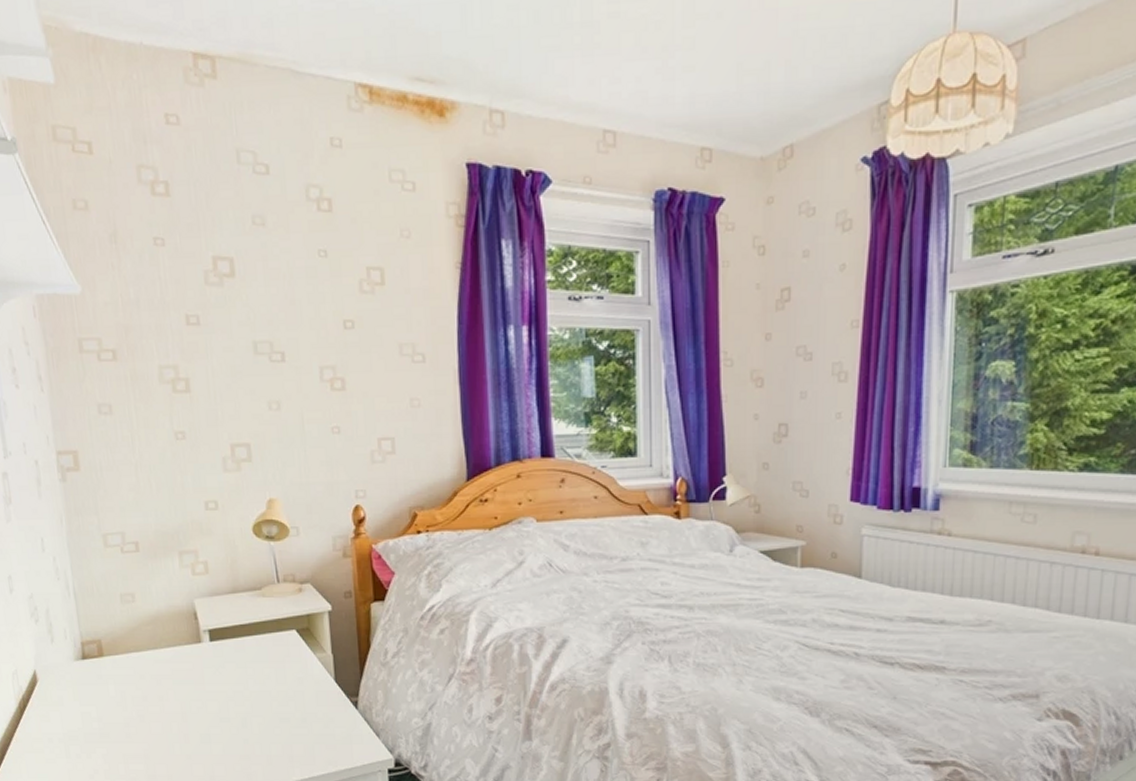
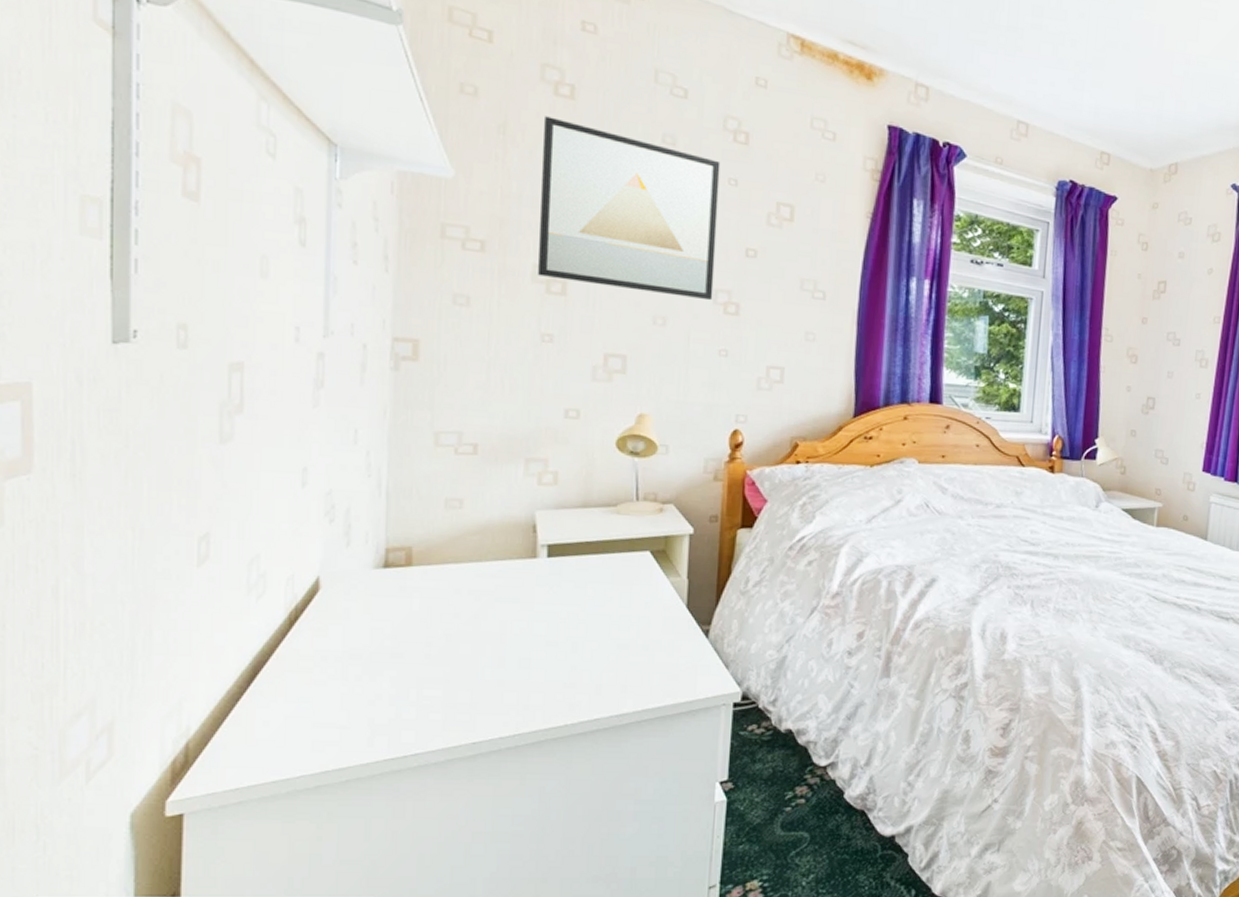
wall art: none [147,217,319,379] -> present [538,116,721,301]

